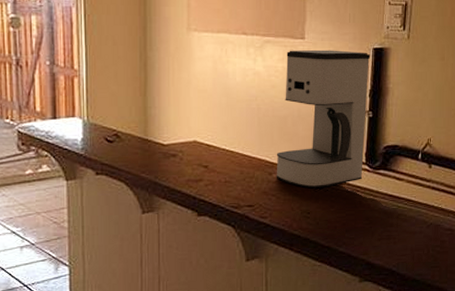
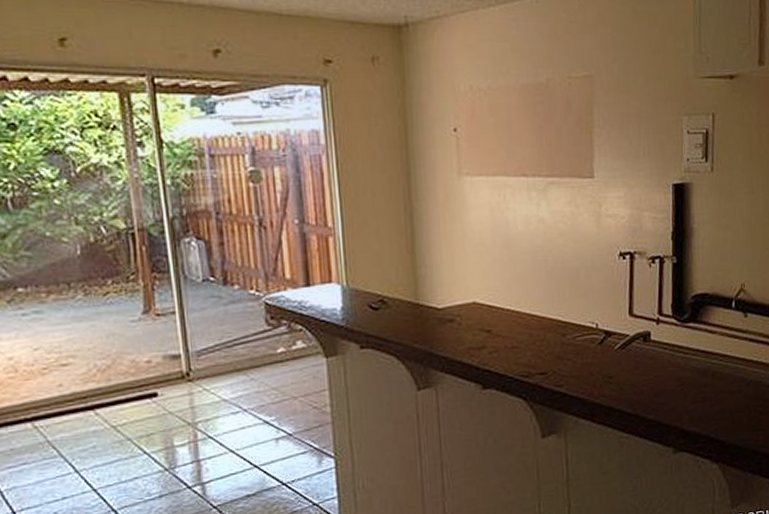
coffee maker: present [276,49,371,189] -> none [569,188,671,349]

